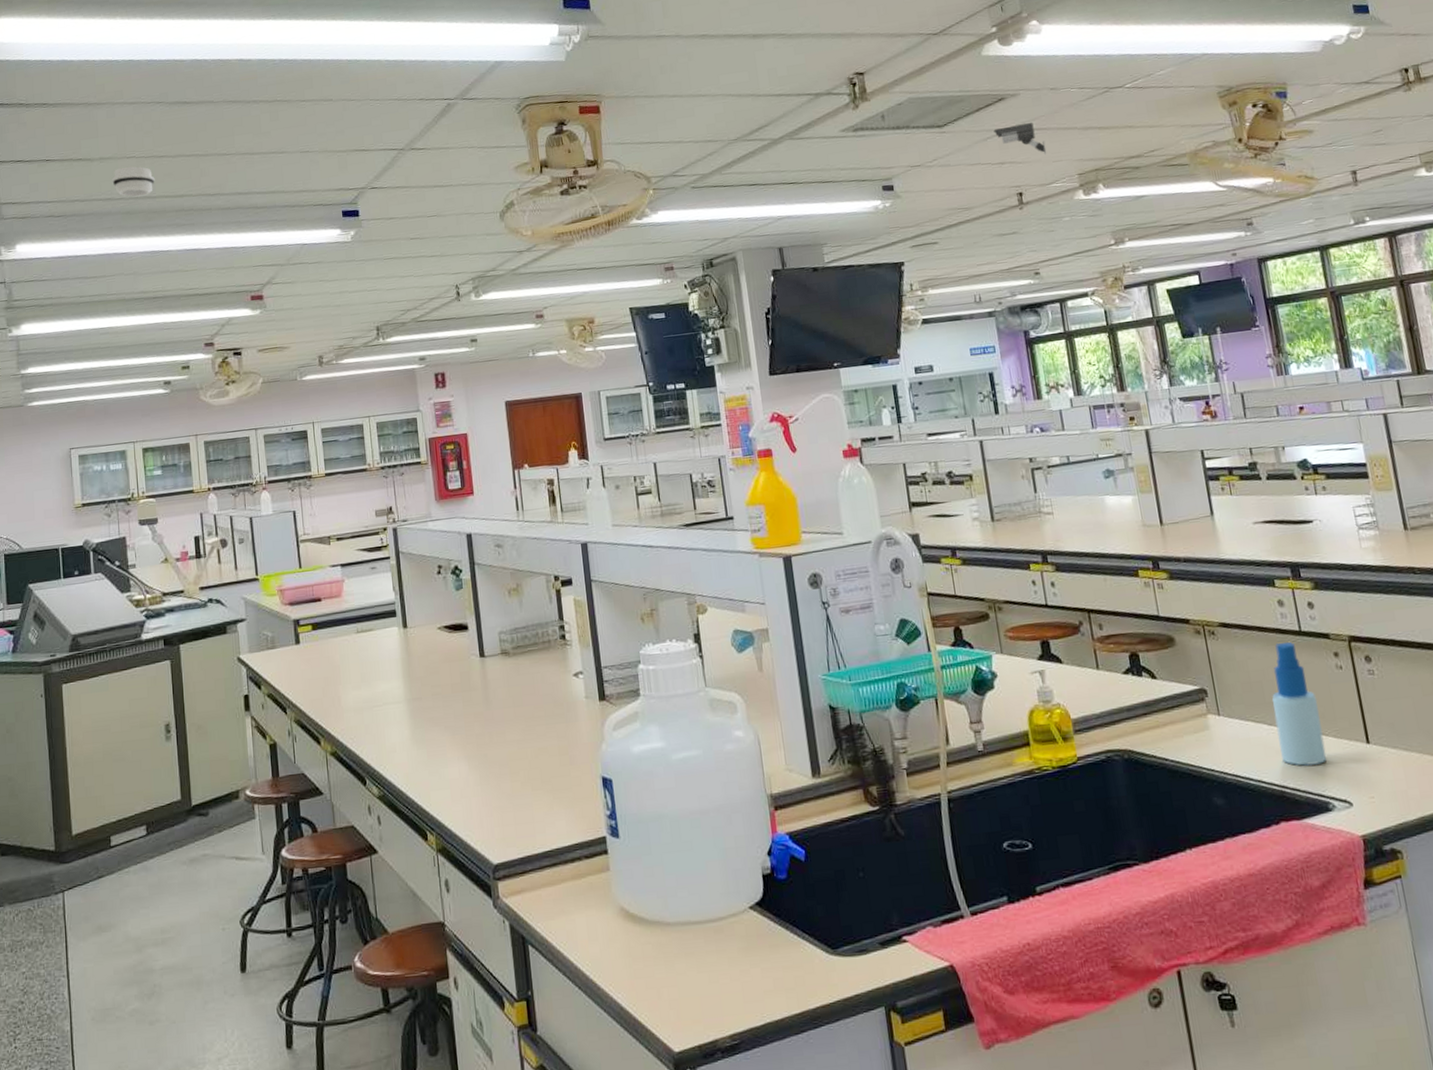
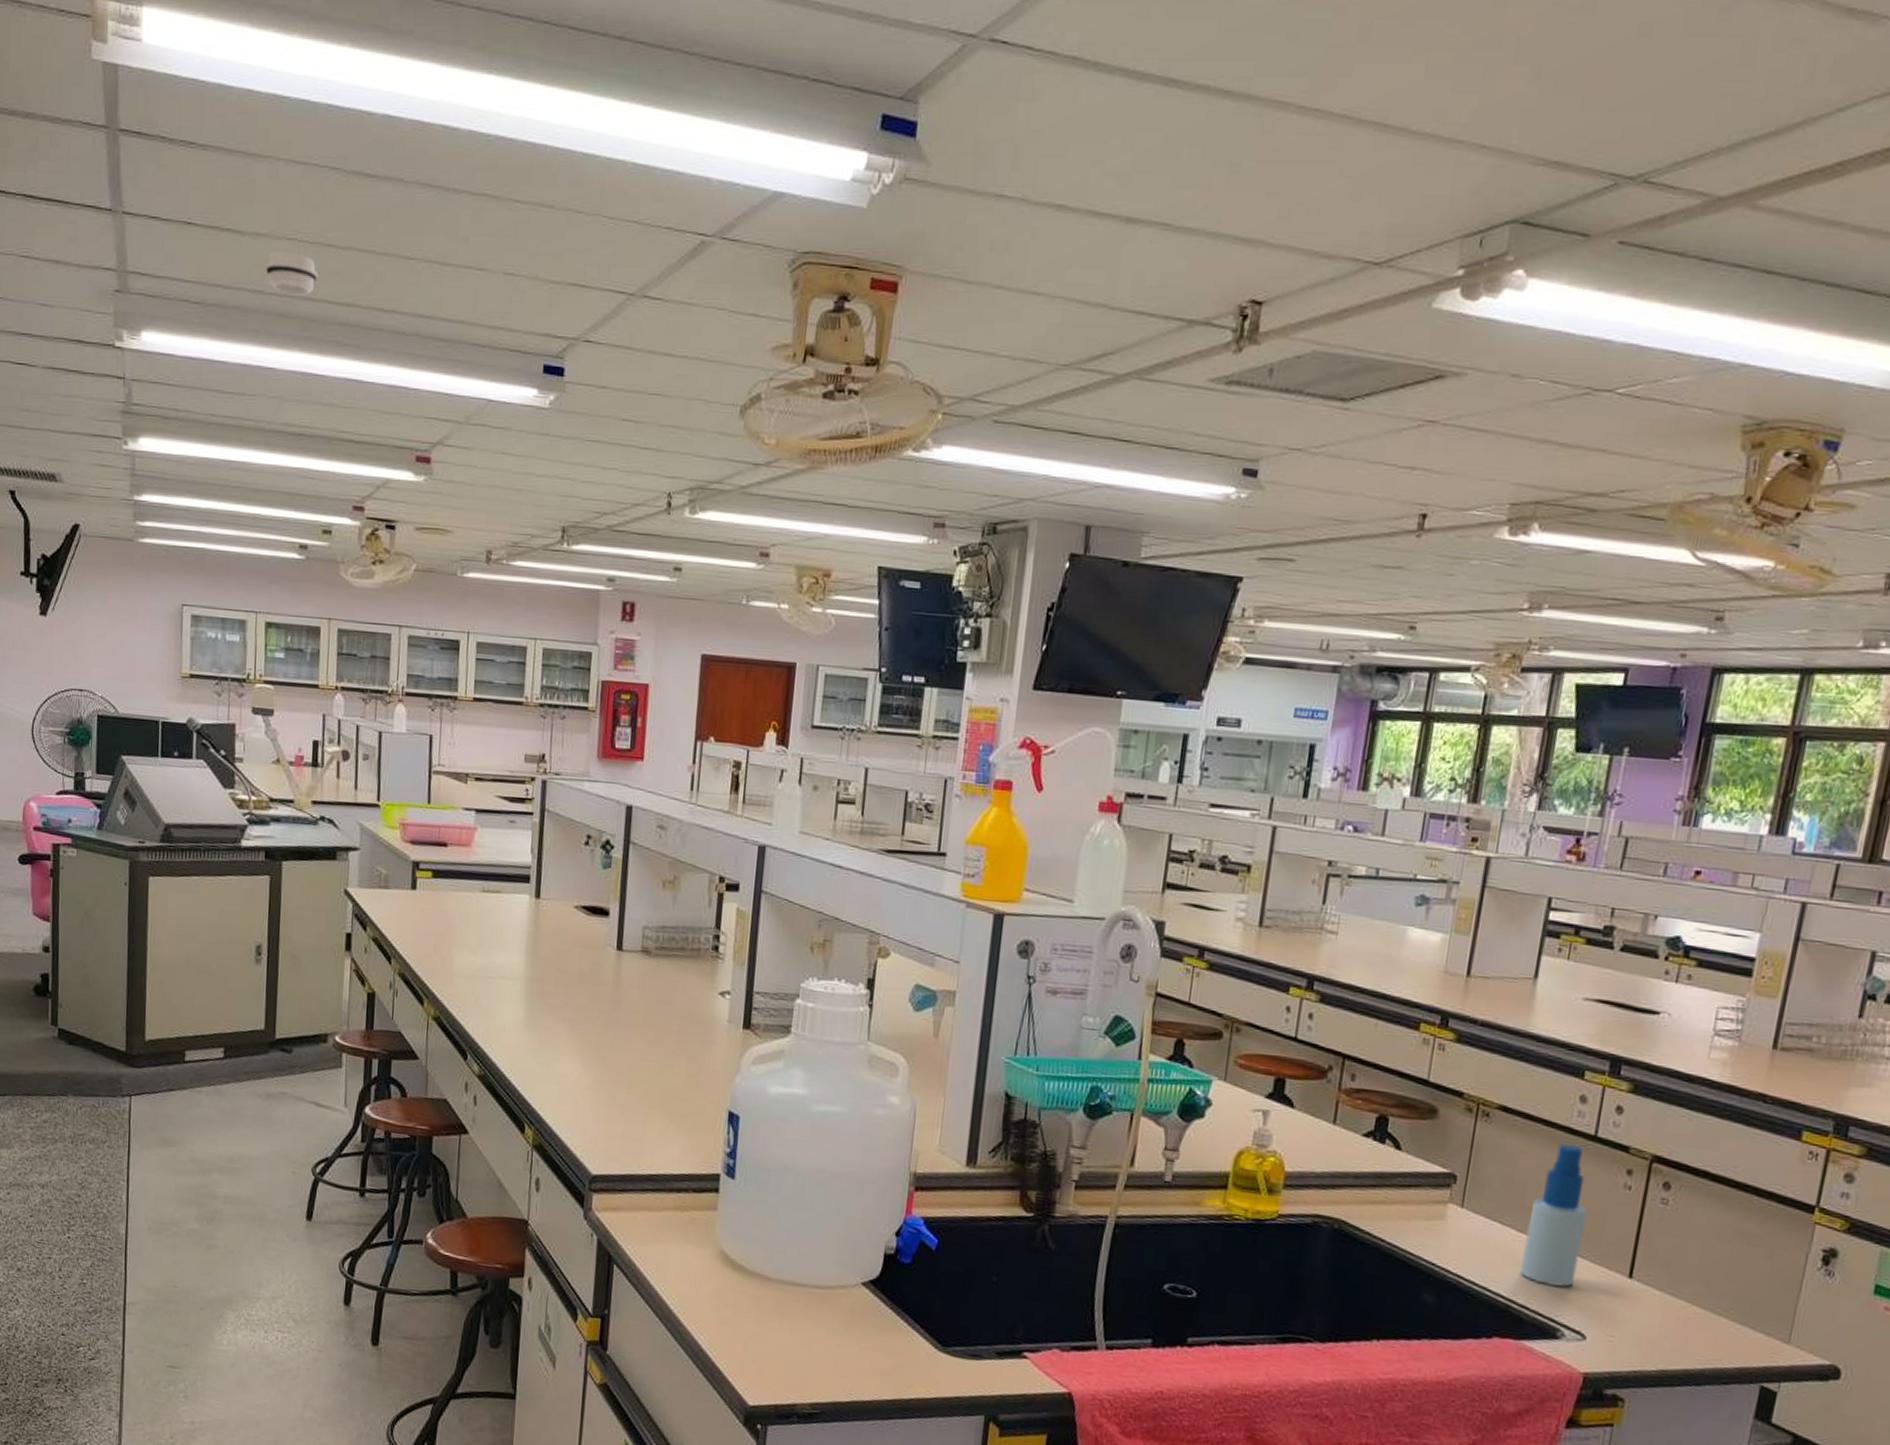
security camera: present [993,122,1047,155] -> none [1414,417,1480,468]

